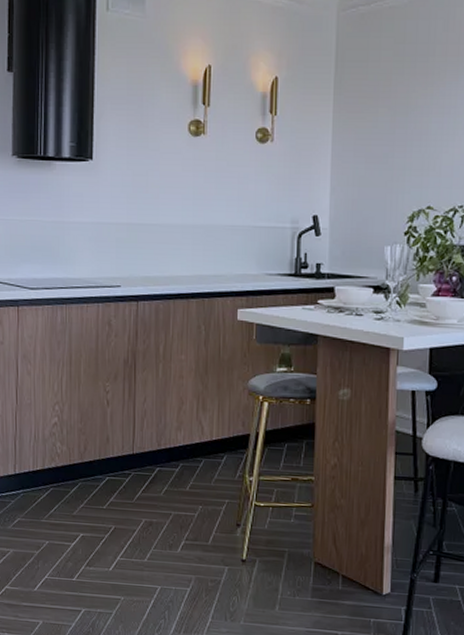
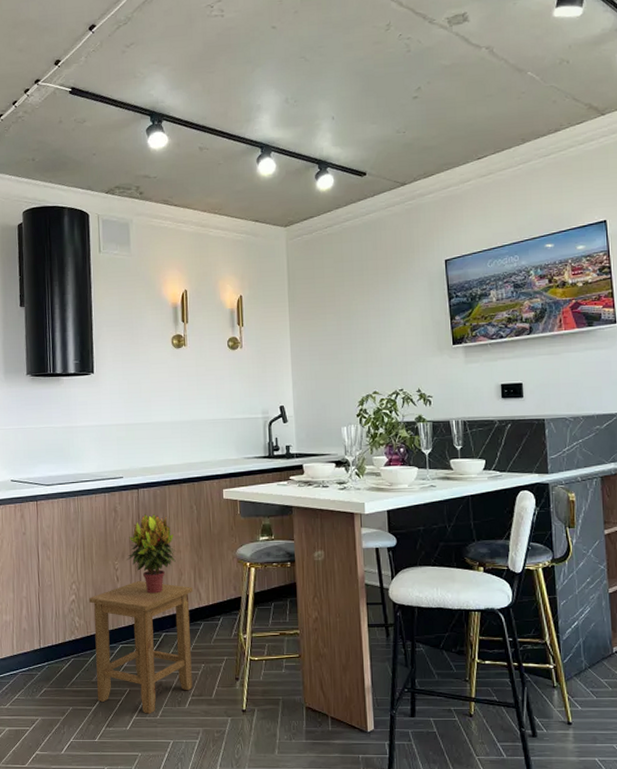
stool: none [73,406,195,556] -> present [88,580,193,714]
potted plant: none [120,331,178,423] -> present [127,514,176,594]

